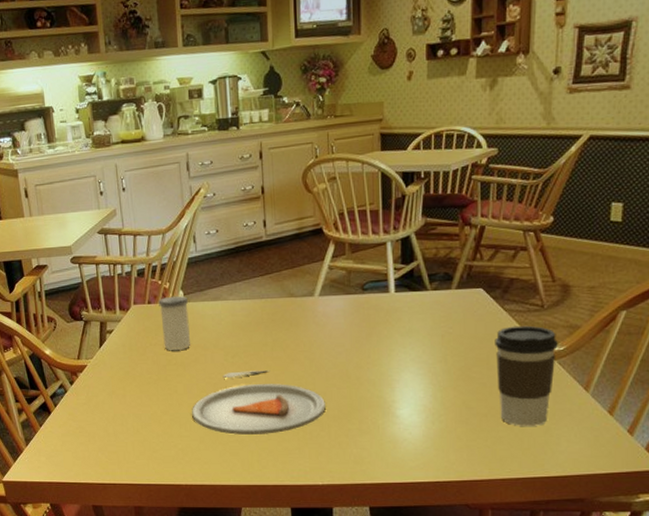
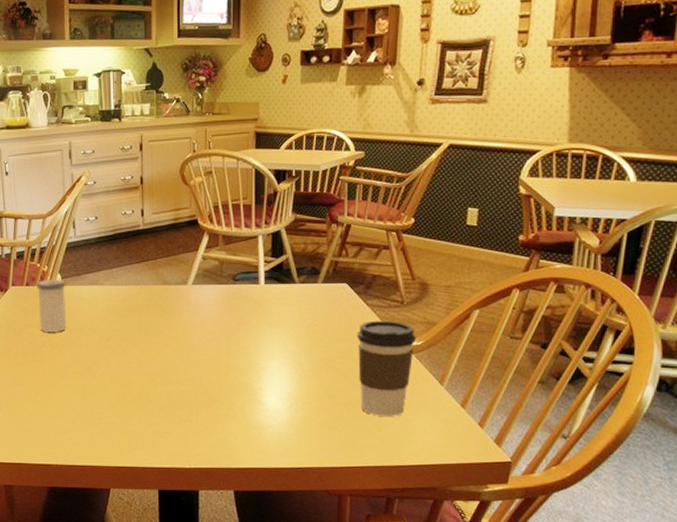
dinner plate: present [192,370,326,435] -> none [65,355,195,417]

